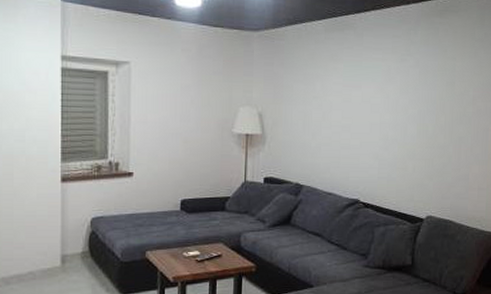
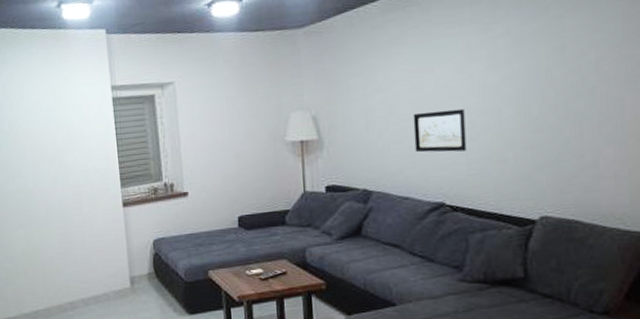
wall art: none [340,121,381,157] -> present [413,108,467,153]

